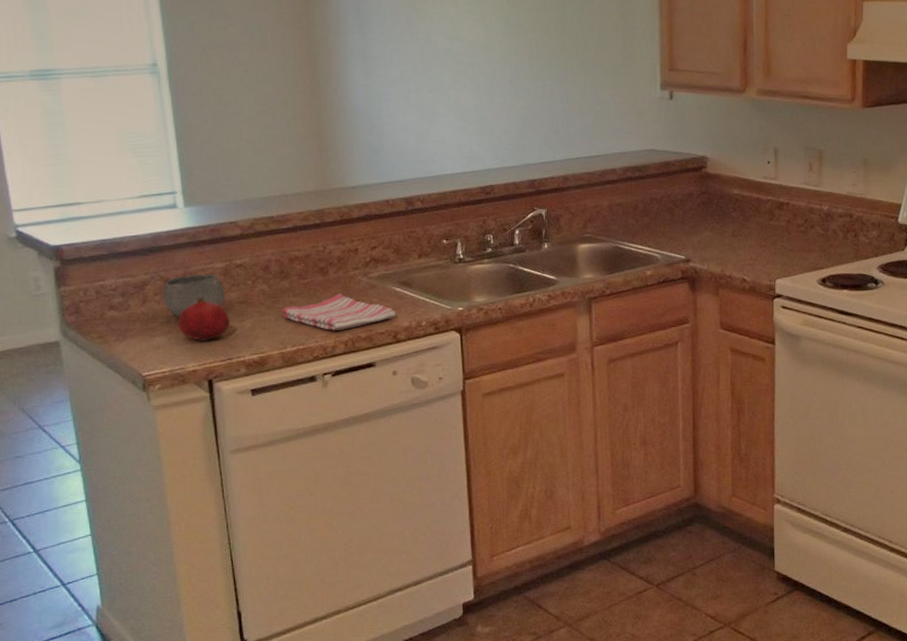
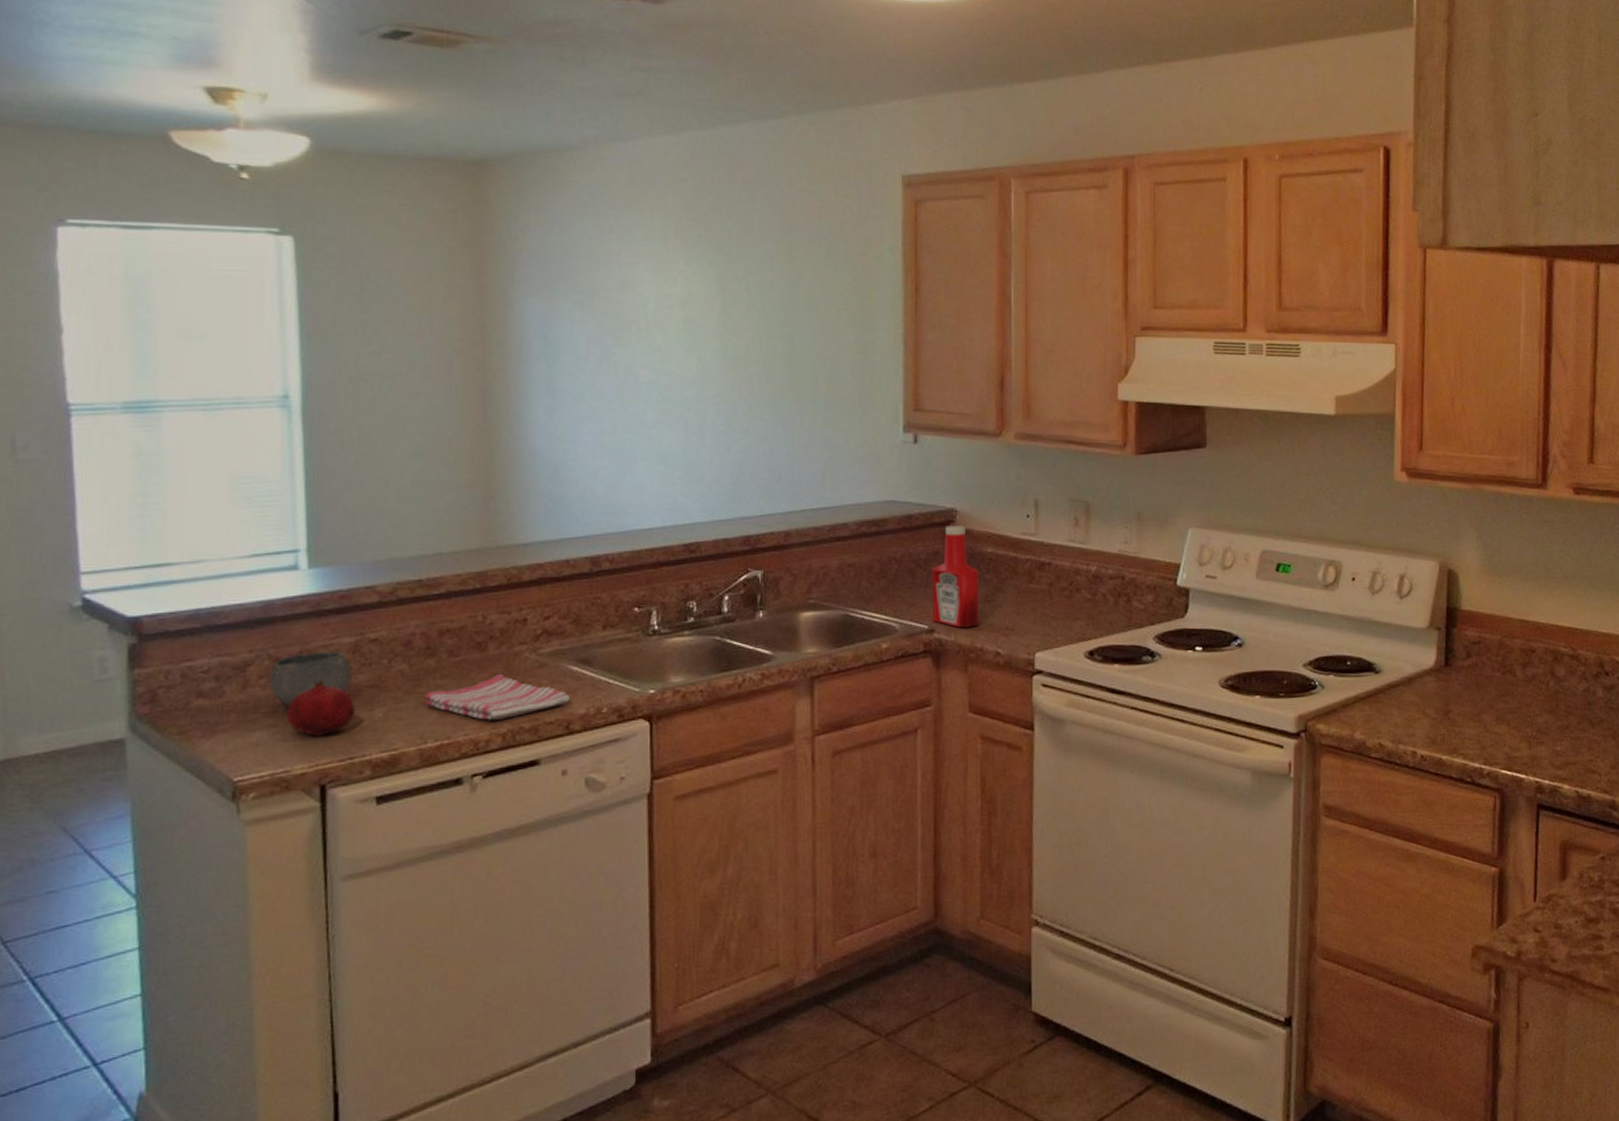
ketchup bottle: none [687,171,727,258] -> present [931,526,979,628]

